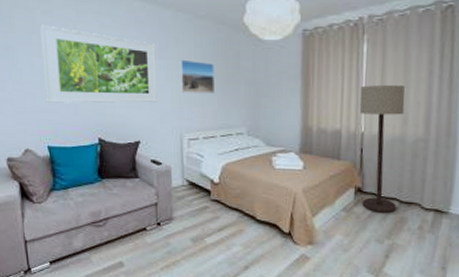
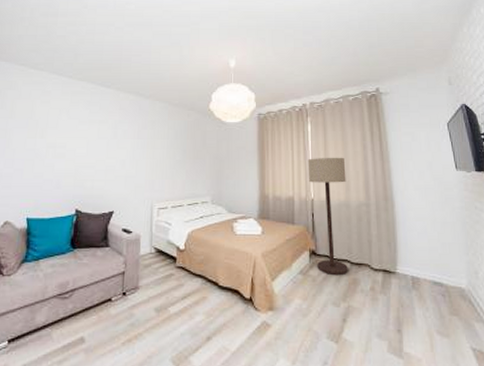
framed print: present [40,25,159,104] -> none [32,112,135,178]
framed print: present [179,59,214,94] -> none [153,138,184,167]

